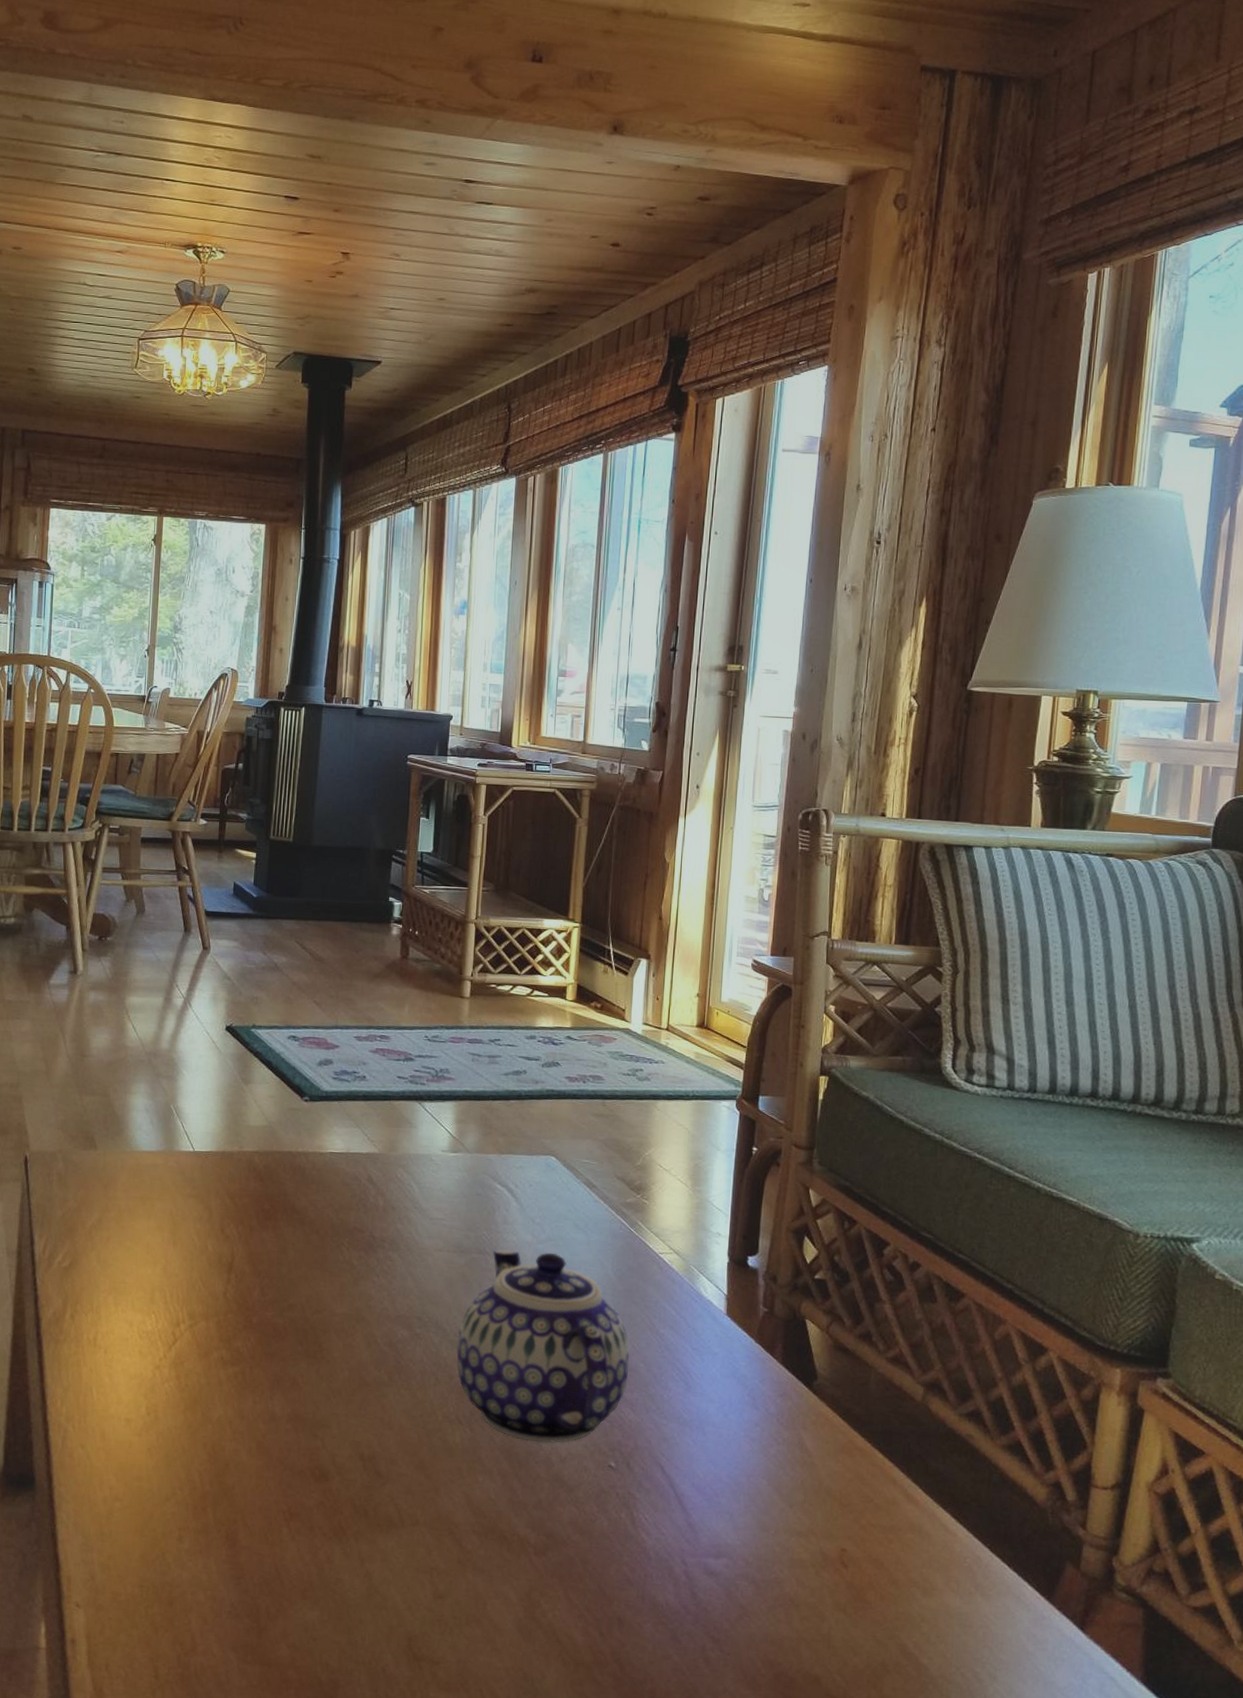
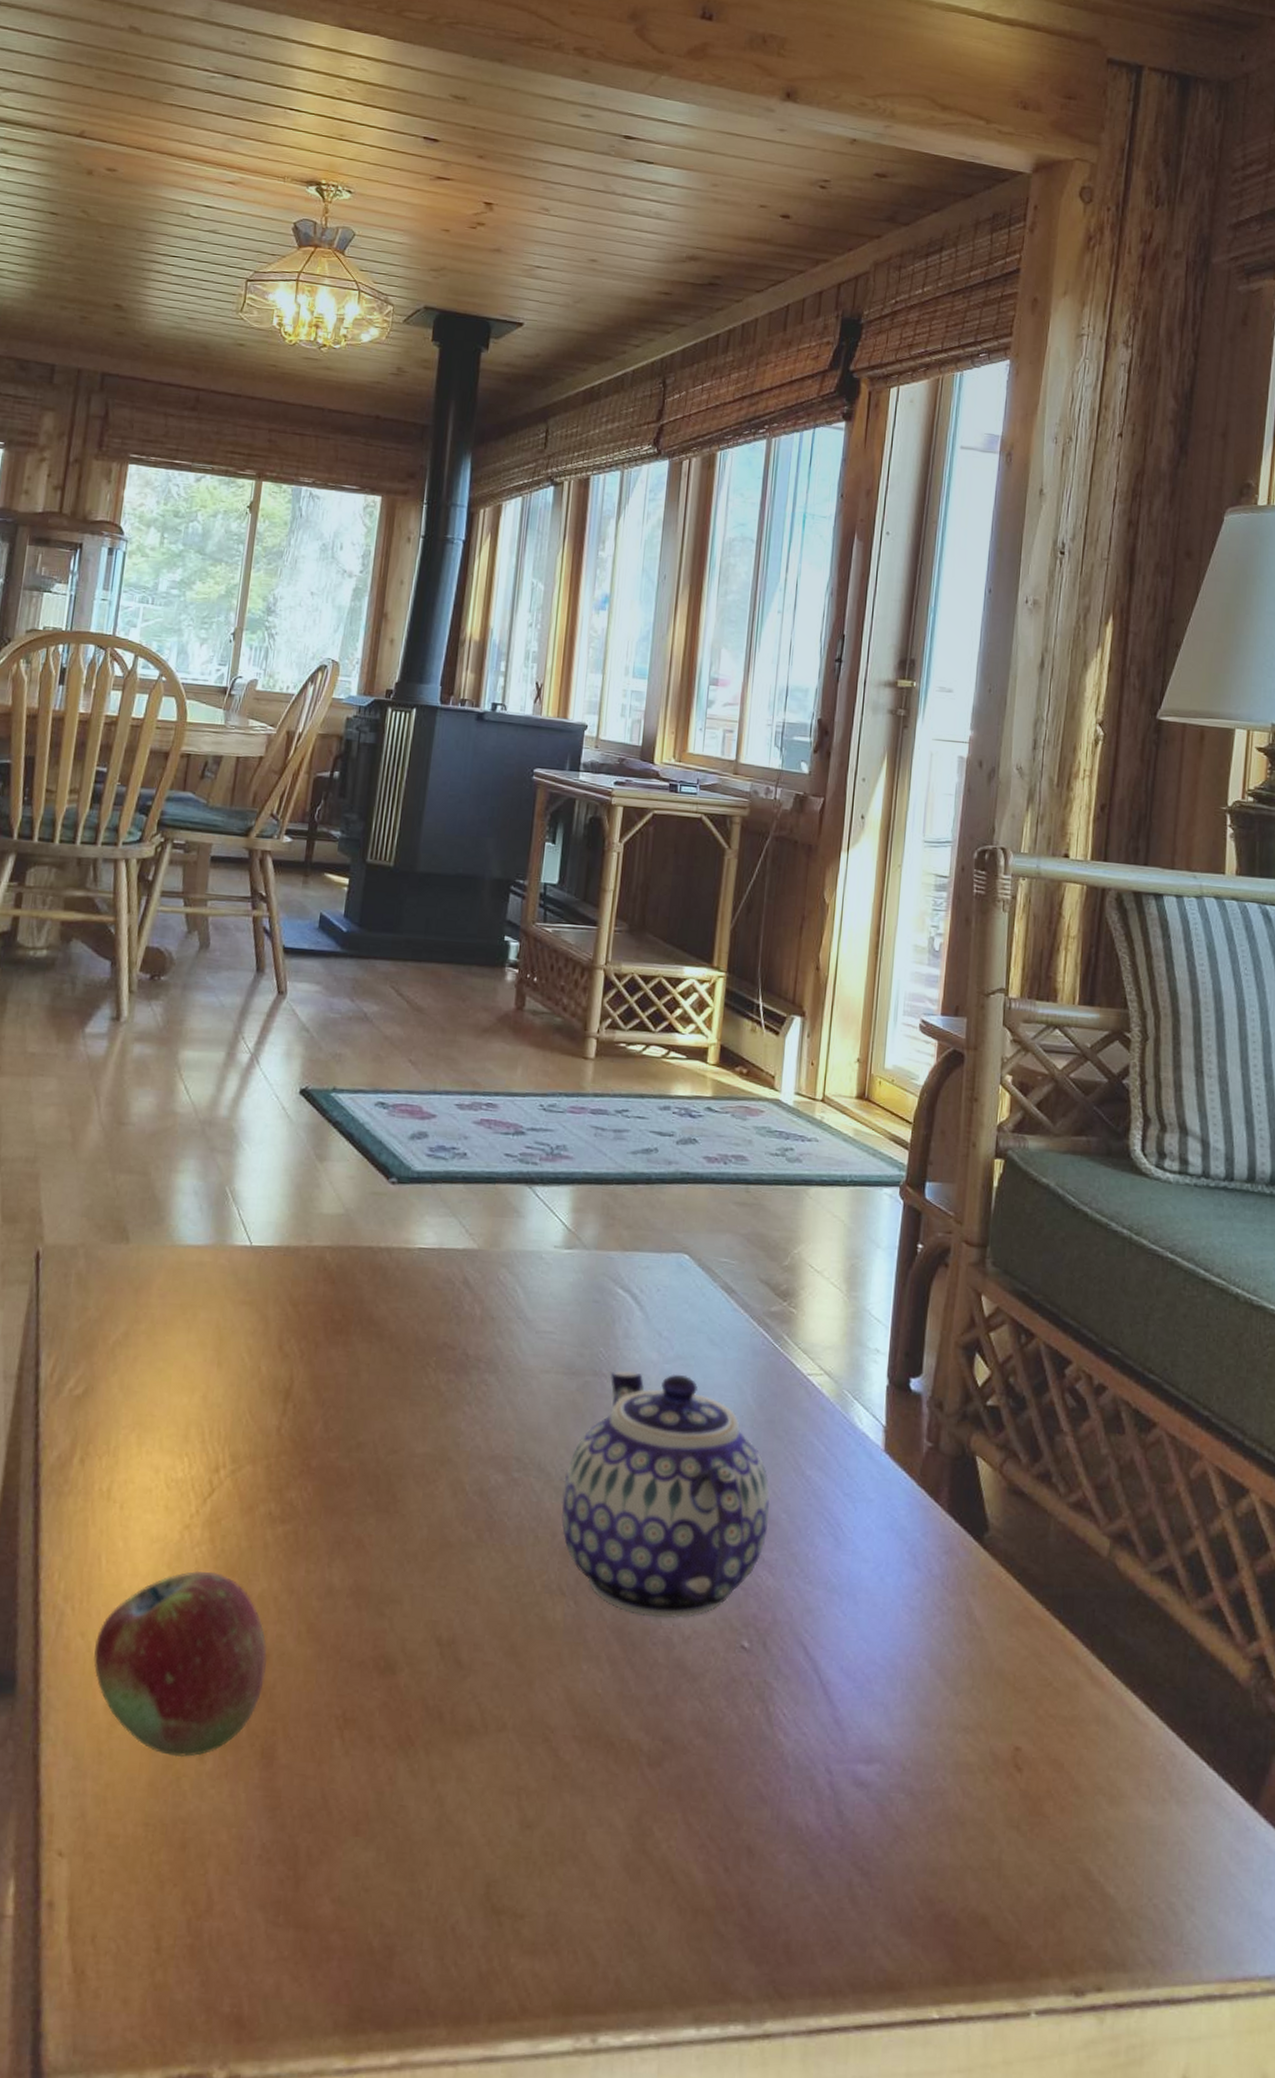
fruit: none [92,1400,226,1539] -> present [93,1570,267,1758]

